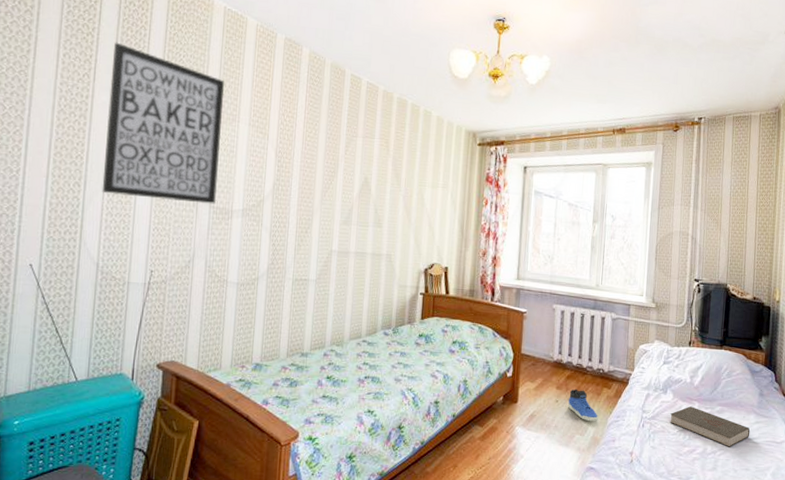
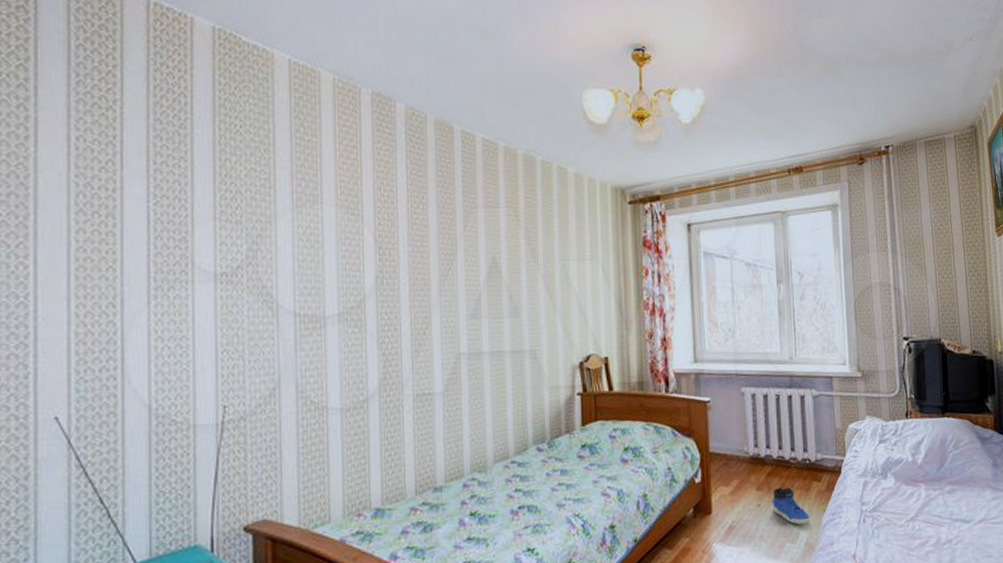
wall art: present [102,42,225,204] -> none [144,116,303,314]
book: present [670,406,751,447] -> none [894,489,988,533]

